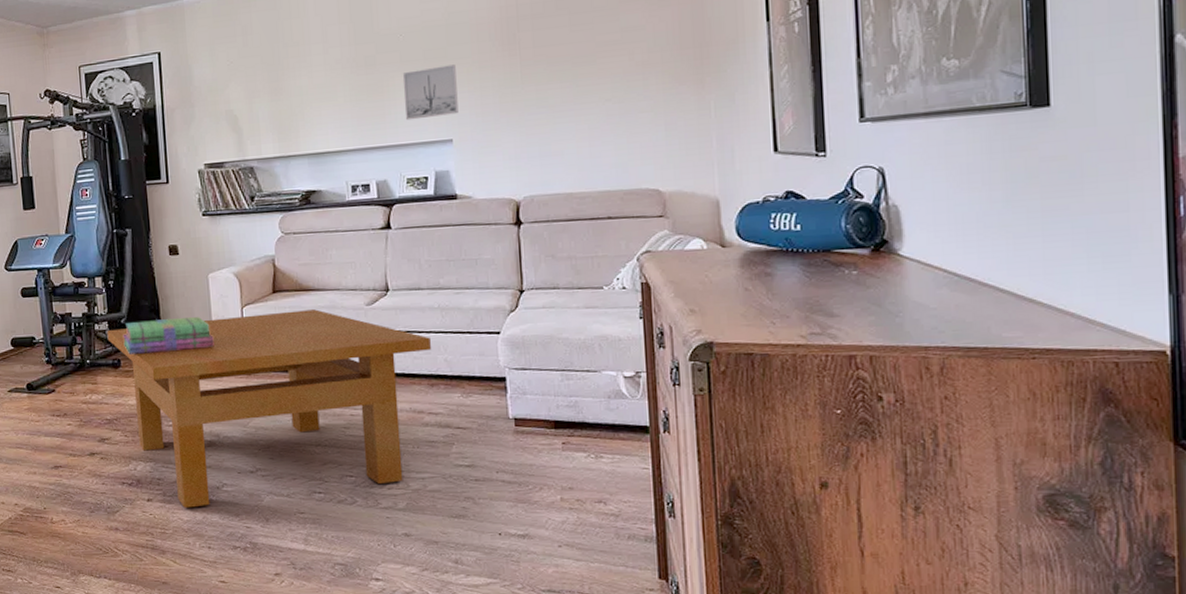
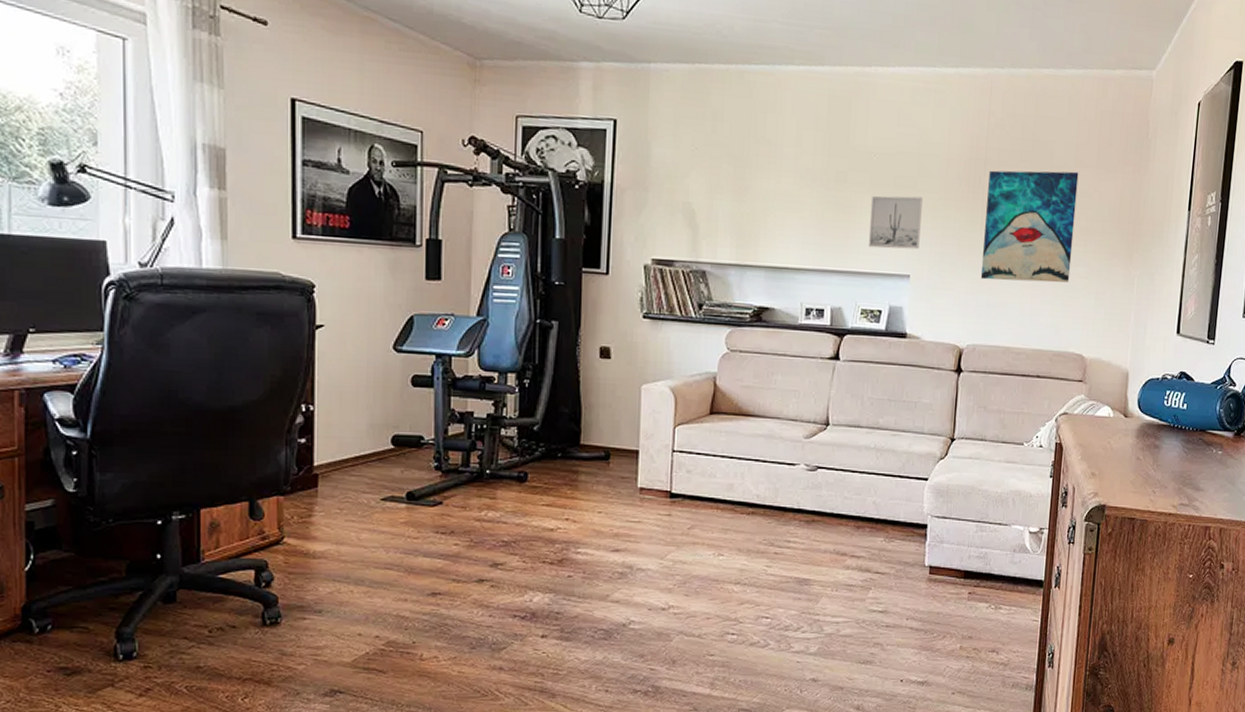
table: present [107,309,431,508] -> none [515,436,863,646]
stack of books: present [123,317,214,354] -> none [533,430,639,469]
wall art: none [524,7,632,131] -> present [980,170,1079,283]

